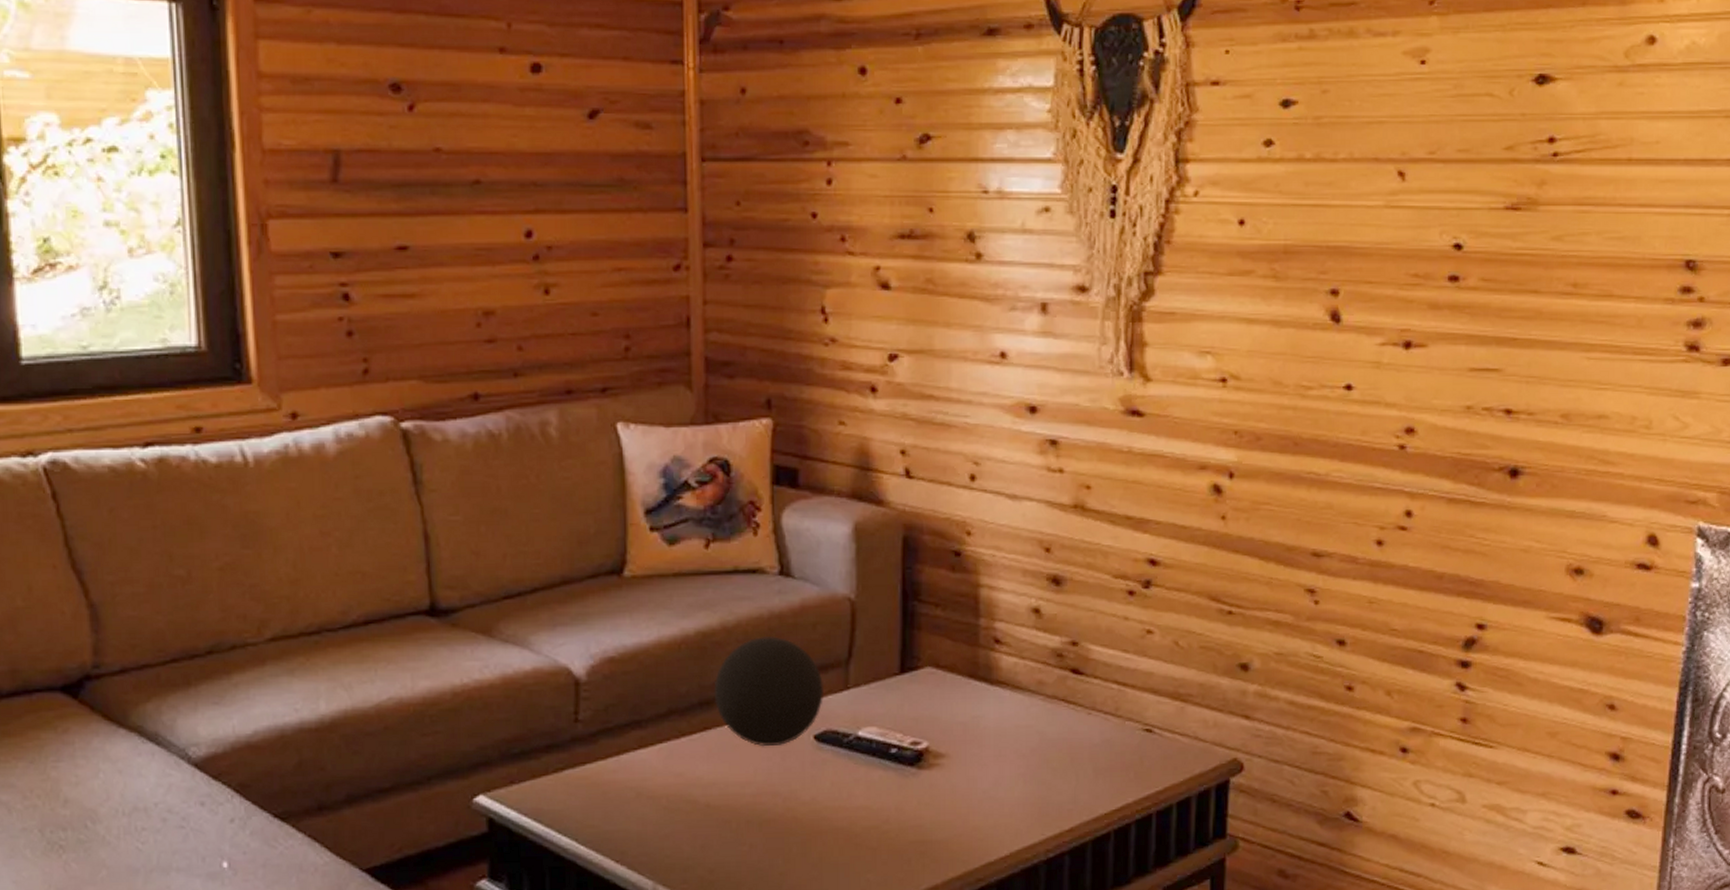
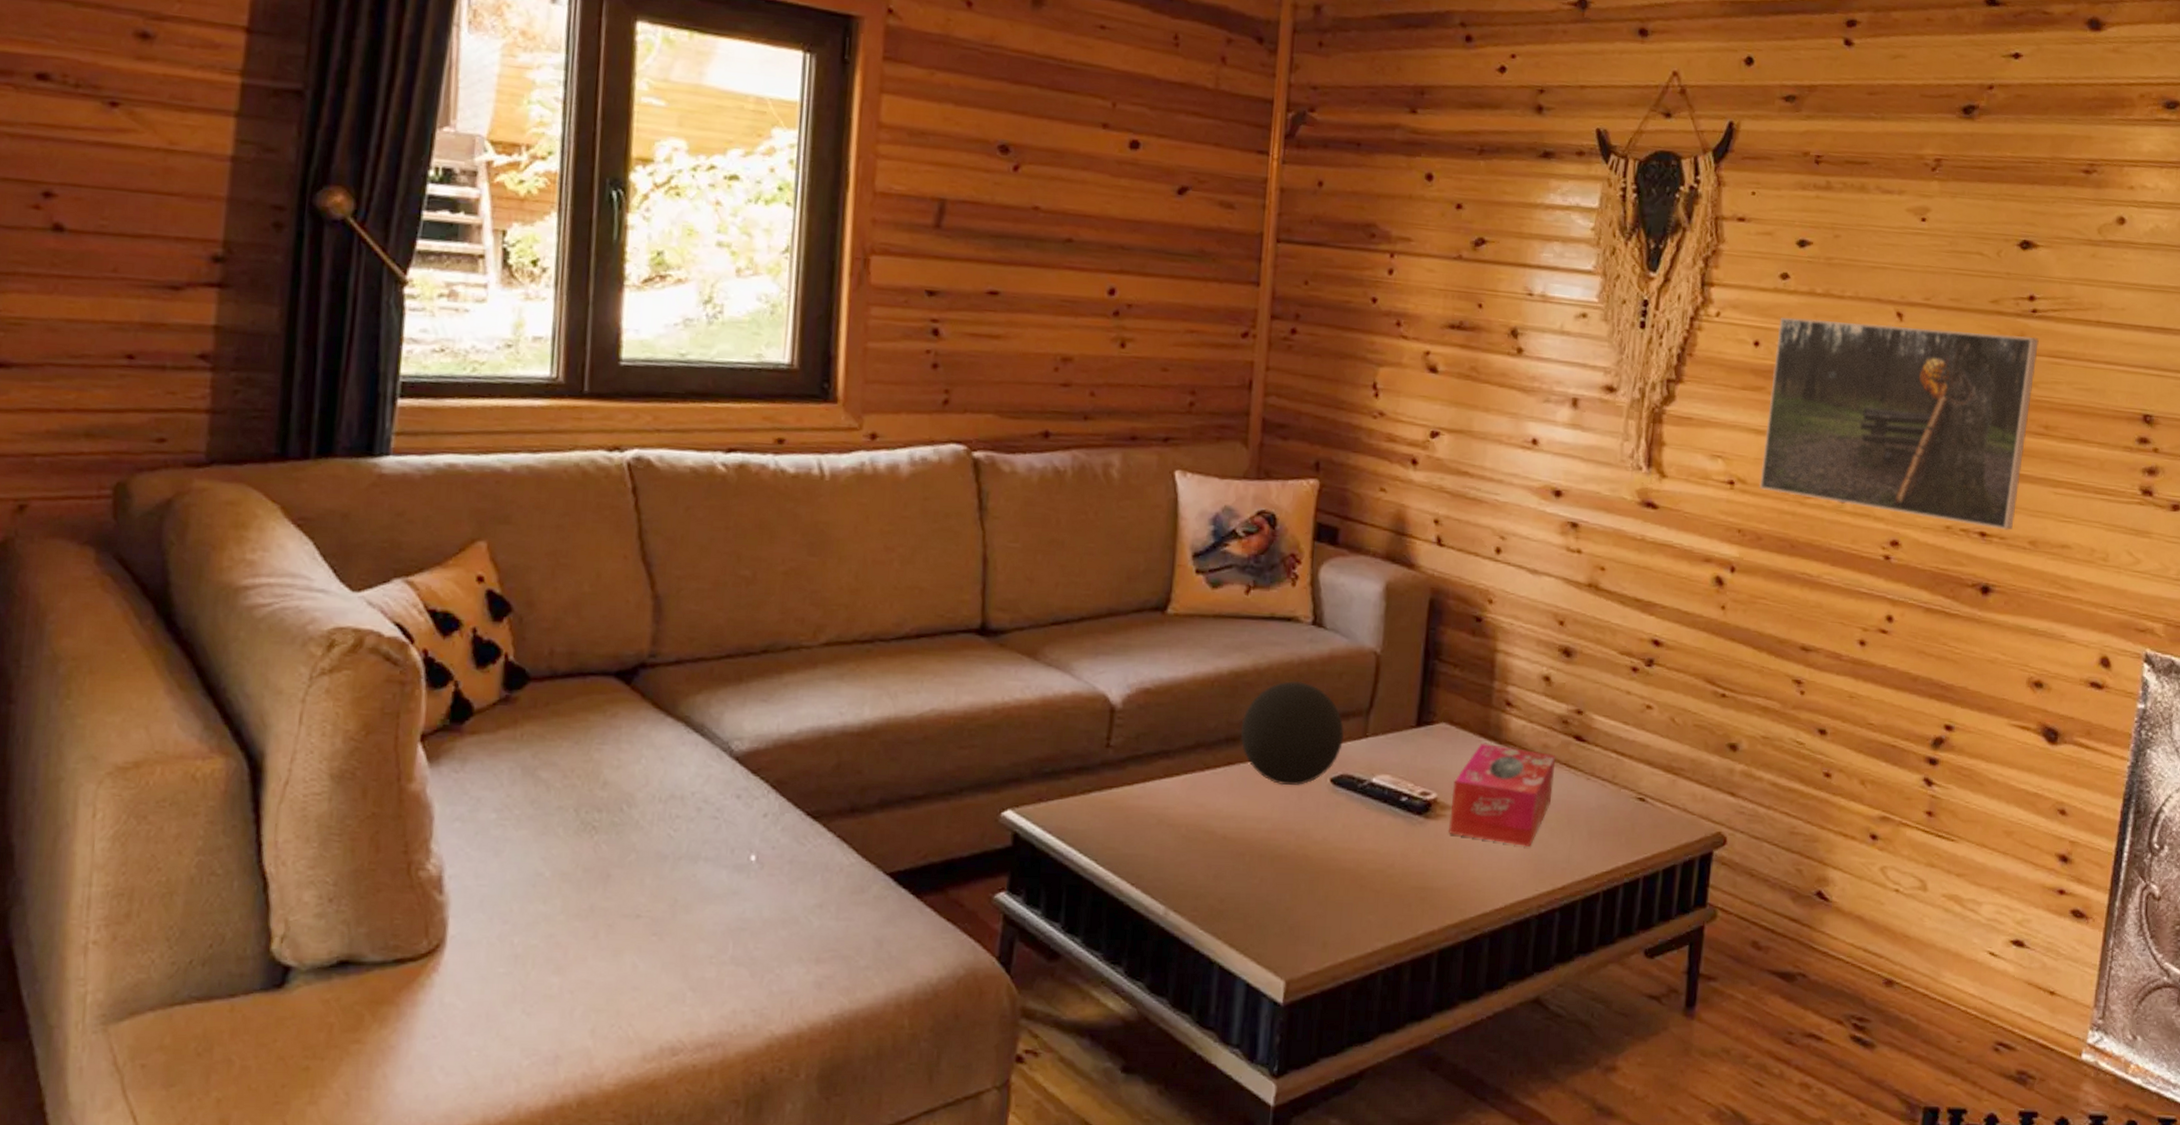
tissue box: none [944,684,1053,790] -> present [1449,742,1556,847]
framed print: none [1255,184,1562,405] -> present [1759,316,2039,530]

